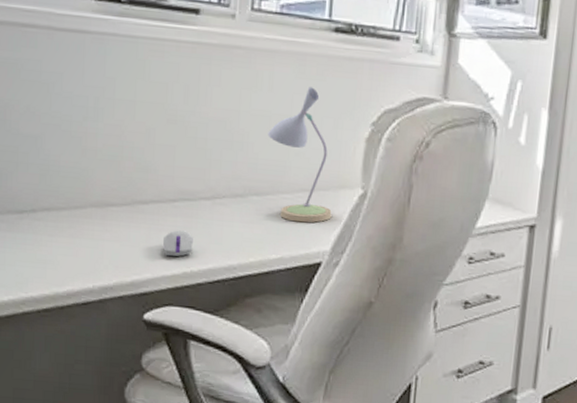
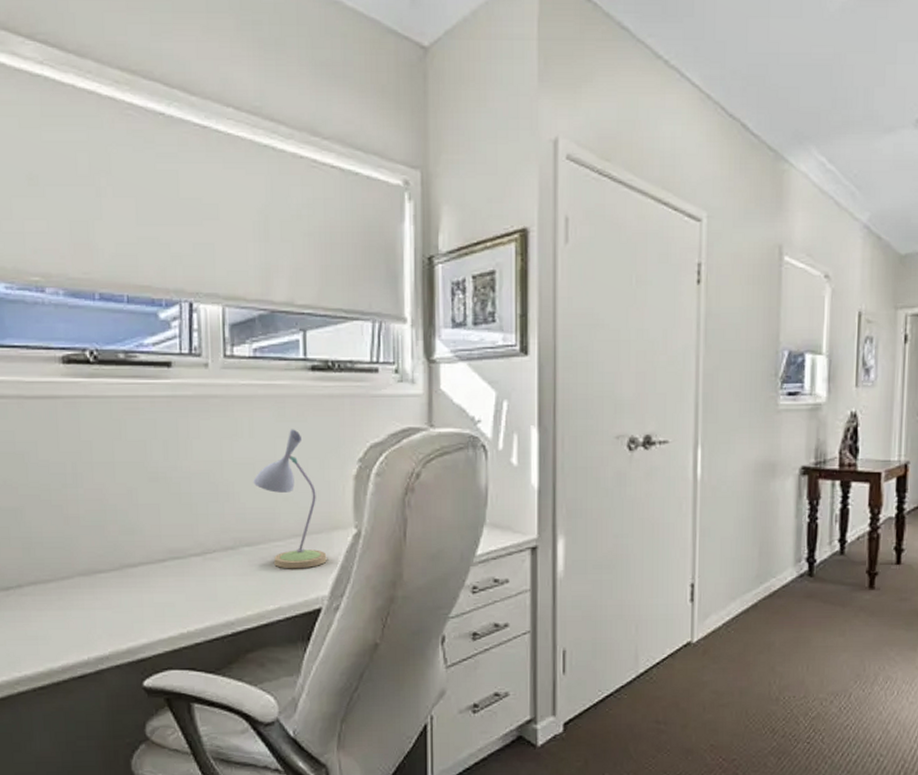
computer mouse: present [163,230,193,257] -> none [156,590,187,619]

